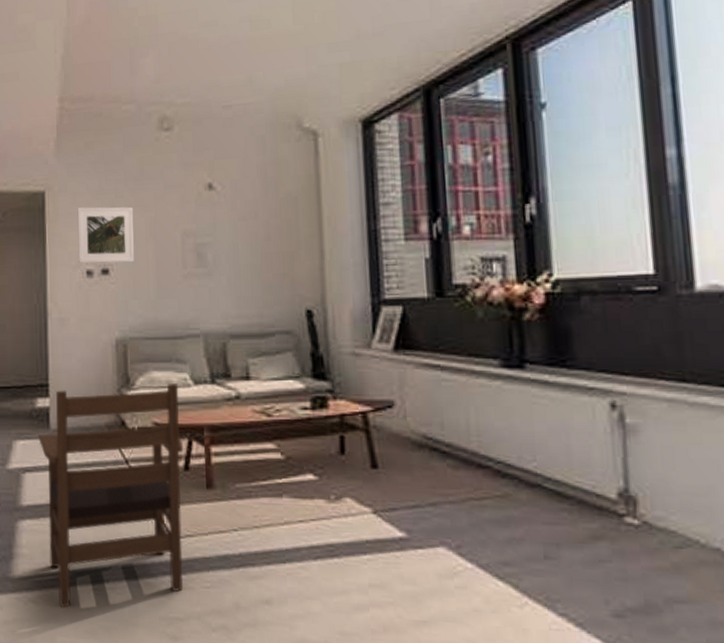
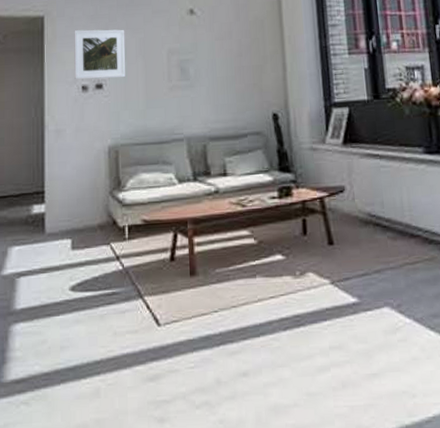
armchair: present [37,382,184,608] -> none [33,182,170,406]

